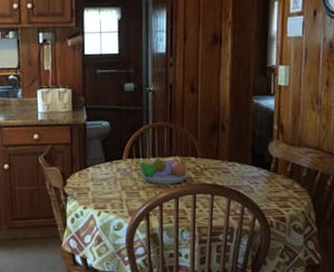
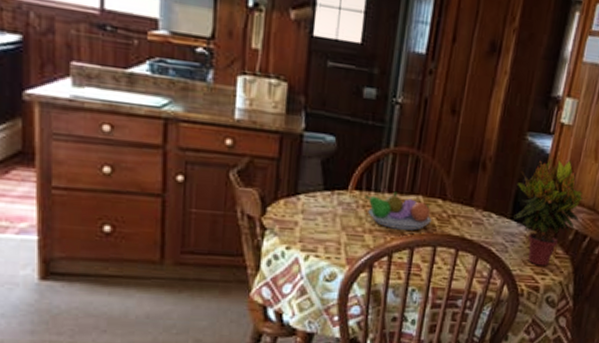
potted plant: none [251,112,309,200] -> present [513,157,583,266]

